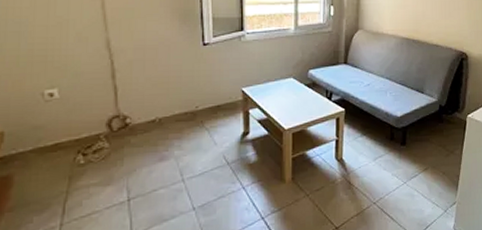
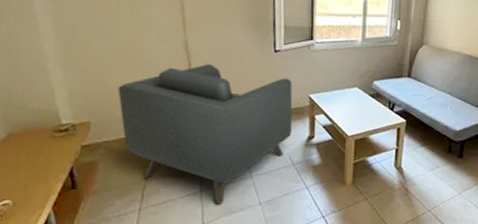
armchair: none [34,62,225,213] -> present [118,64,293,205]

